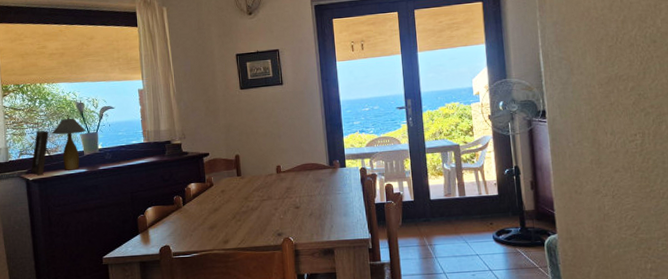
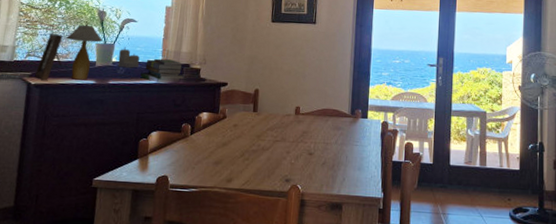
candle: none [103,133,124,153] -> present [117,47,140,68]
books: none [127,138,167,163] -> present [140,58,184,84]

